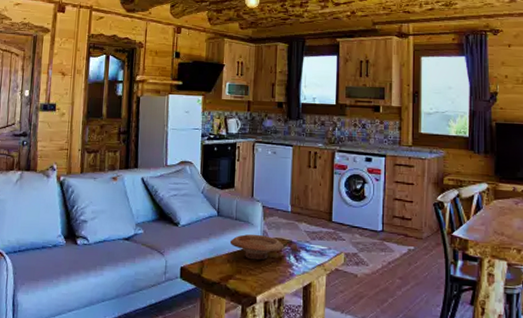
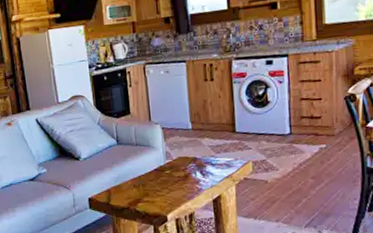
wooden bowl: present [229,234,285,260] -> none [133,156,189,182]

